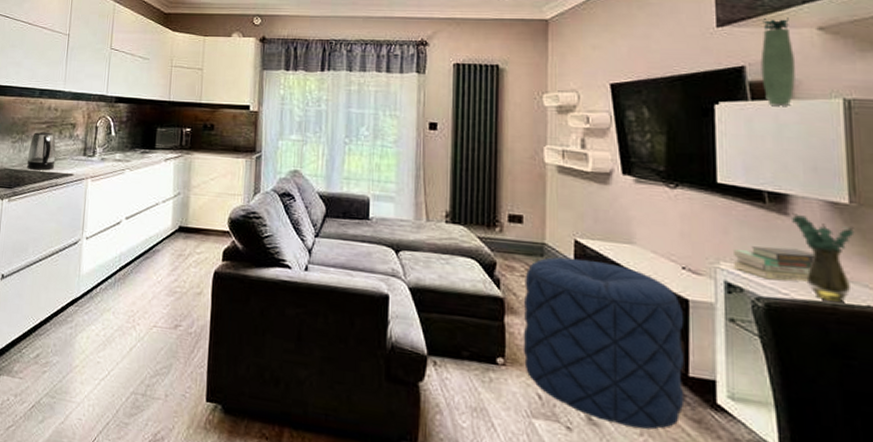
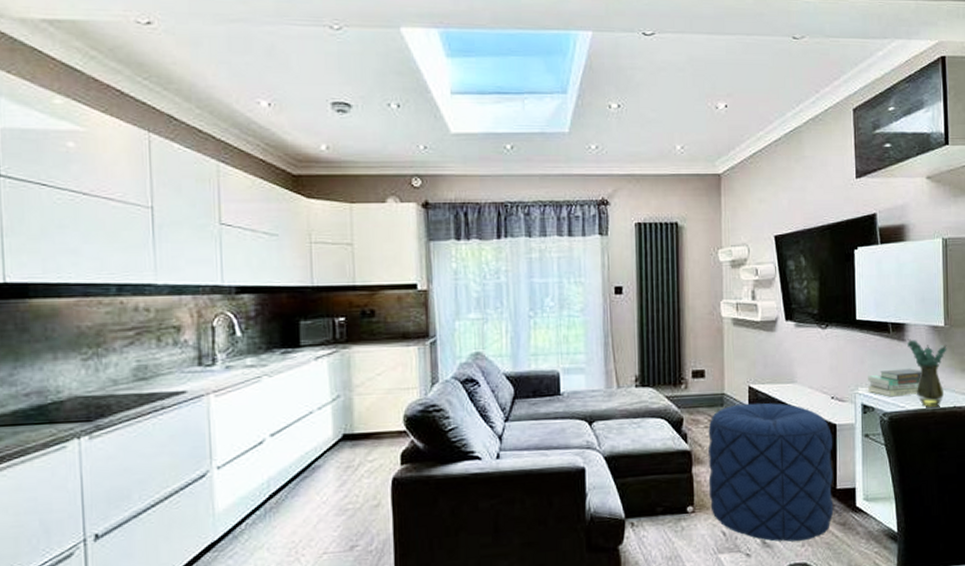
kettle: present [26,131,56,171] -> none [111,340,157,393]
vase: present [760,17,796,106] -> none [887,168,912,247]

